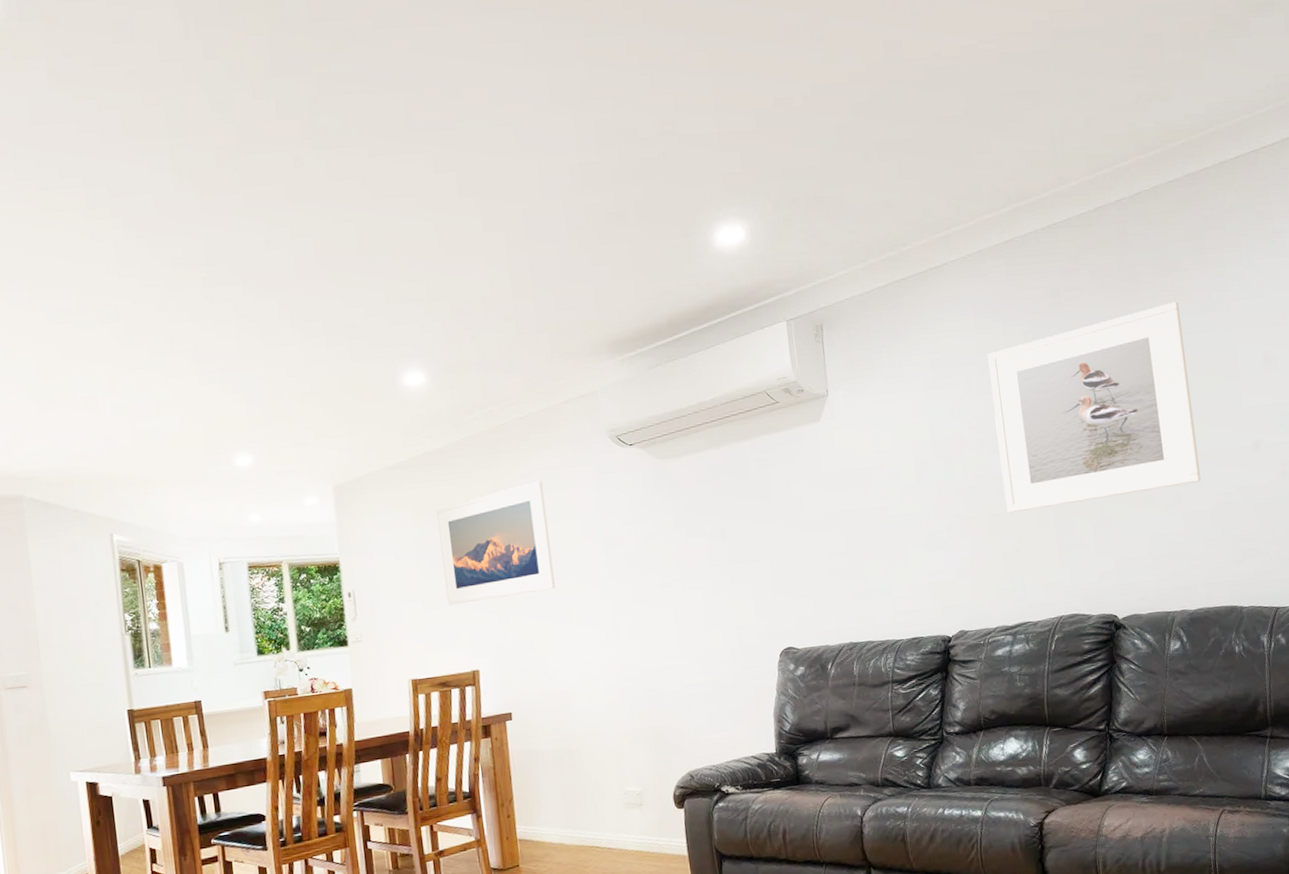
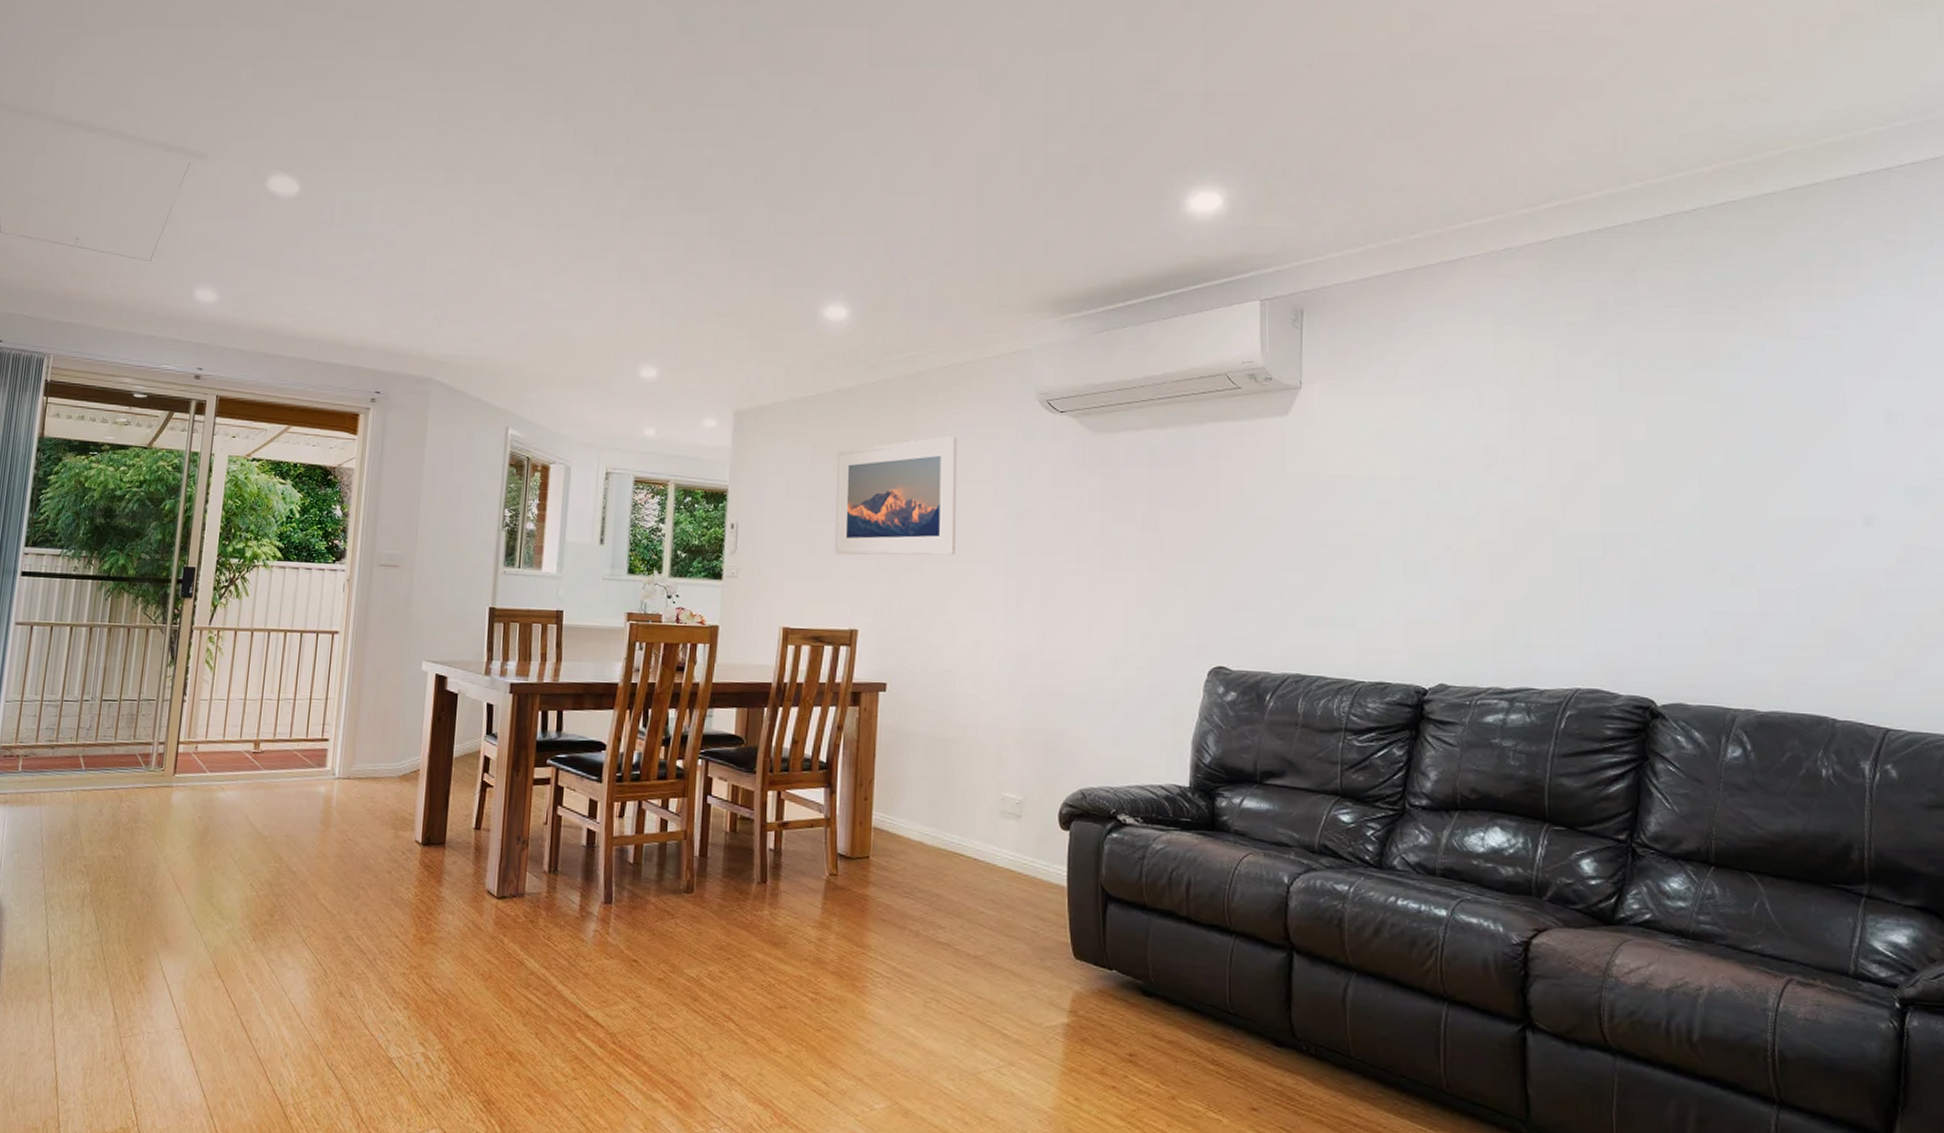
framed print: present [987,301,1201,513] -> none [1507,333,1785,555]

